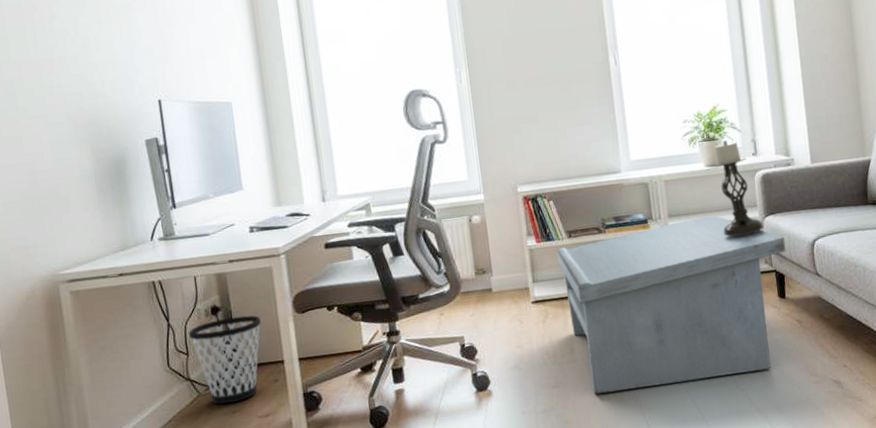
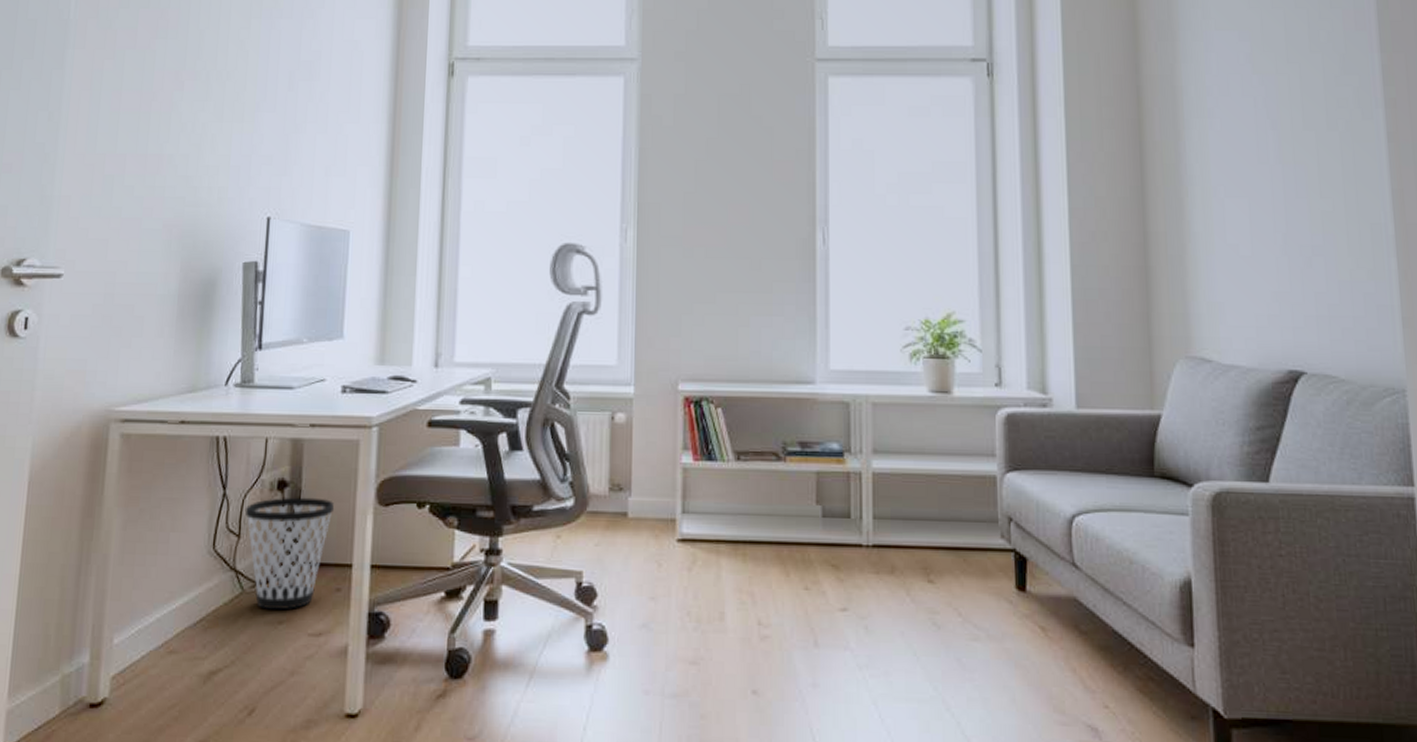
coffee table: present [557,214,786,395] -> none [718,458,1032,691]
candle holder: present [712,140,764,236] -> none [939,361,1004,493]

